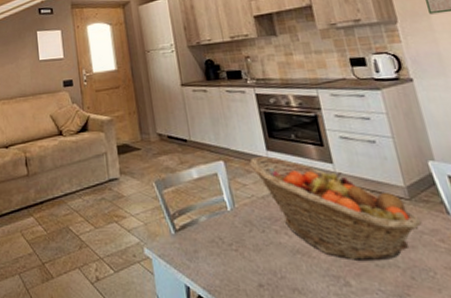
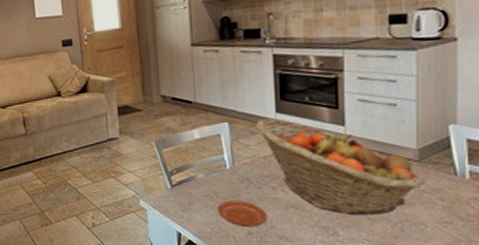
plate: none [224,245,276,279] -> present [217,200,267,228]

